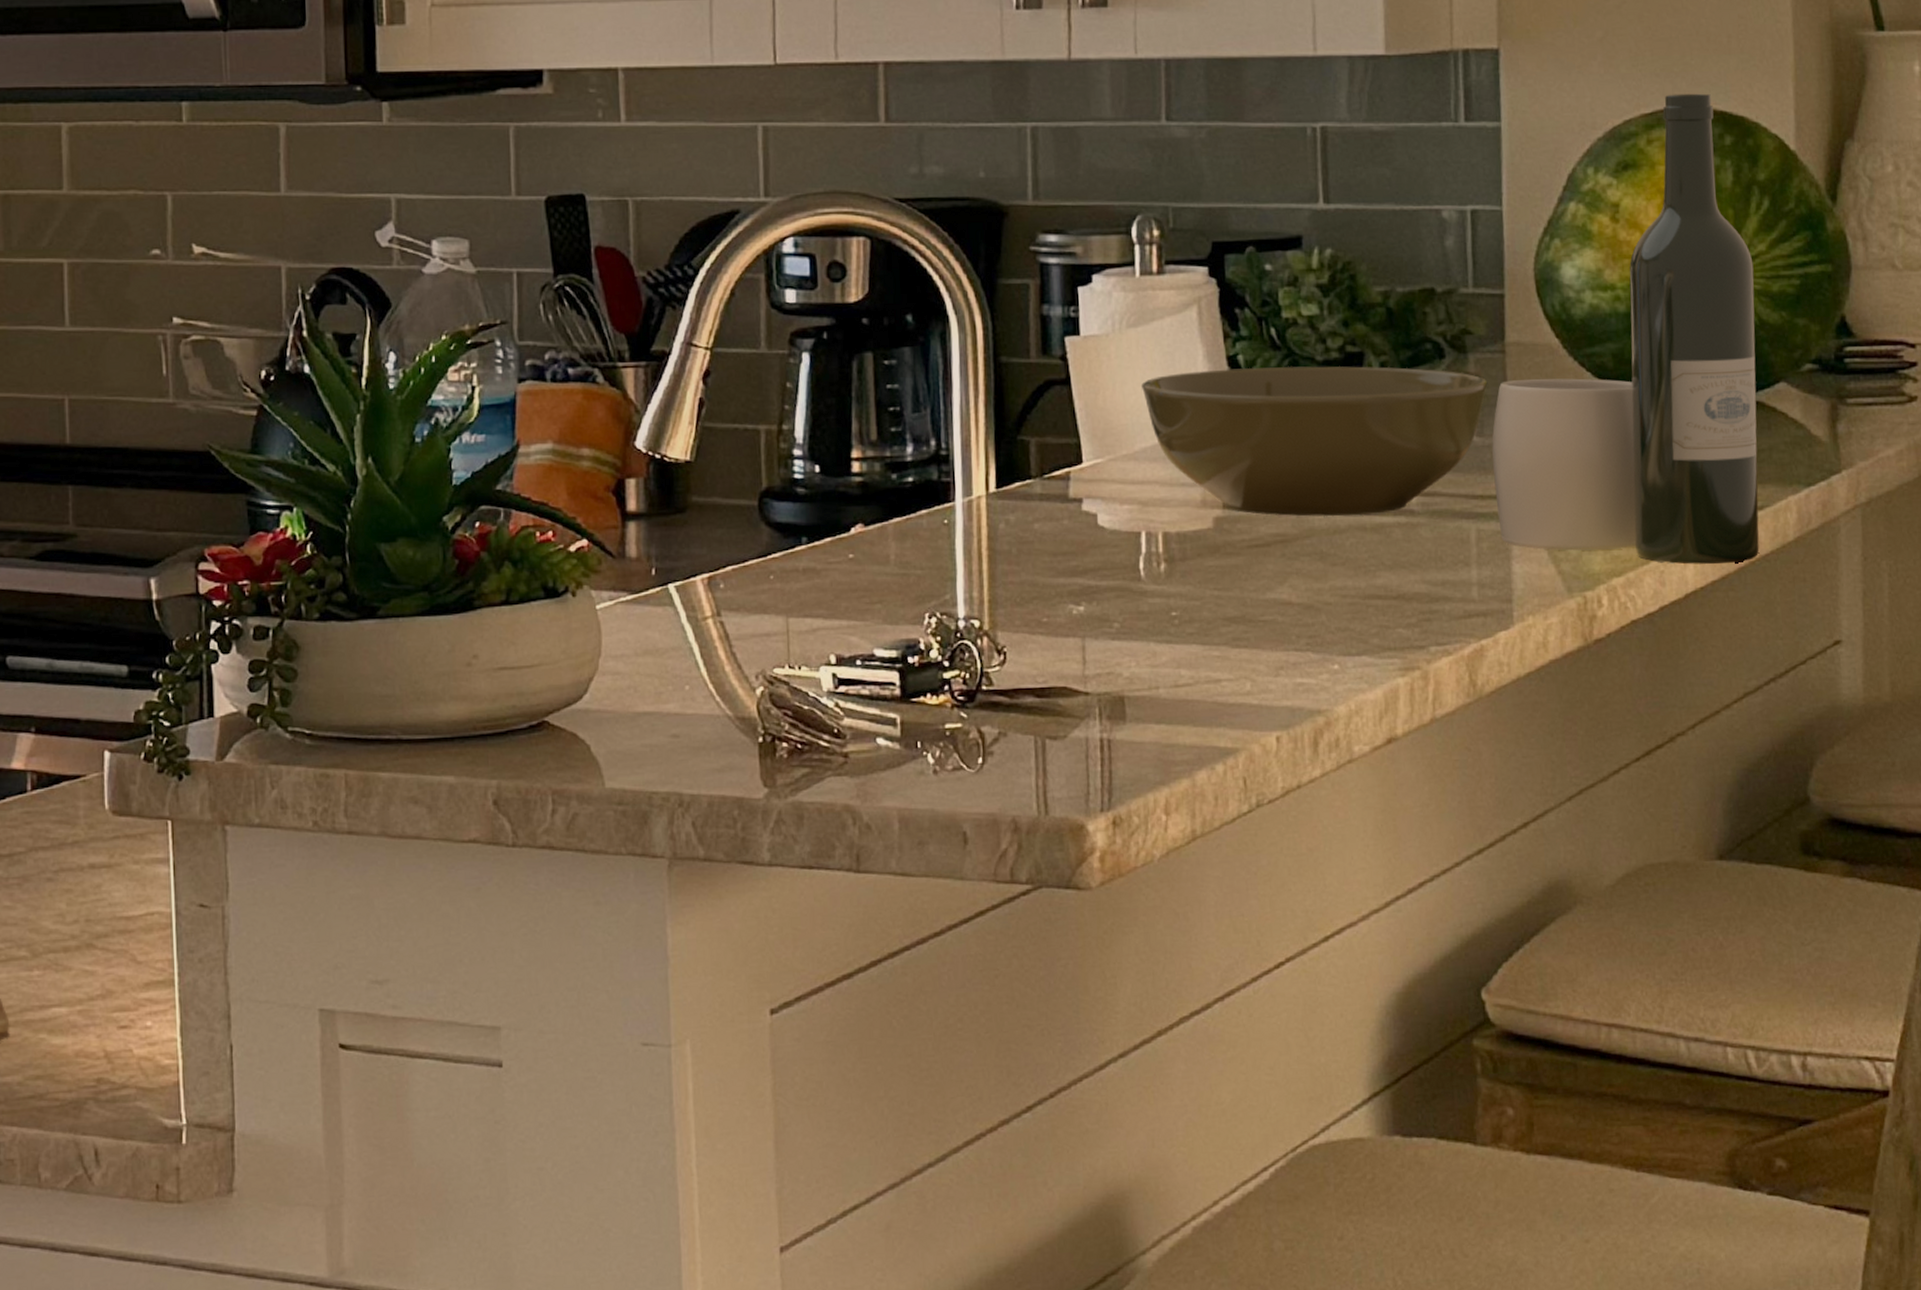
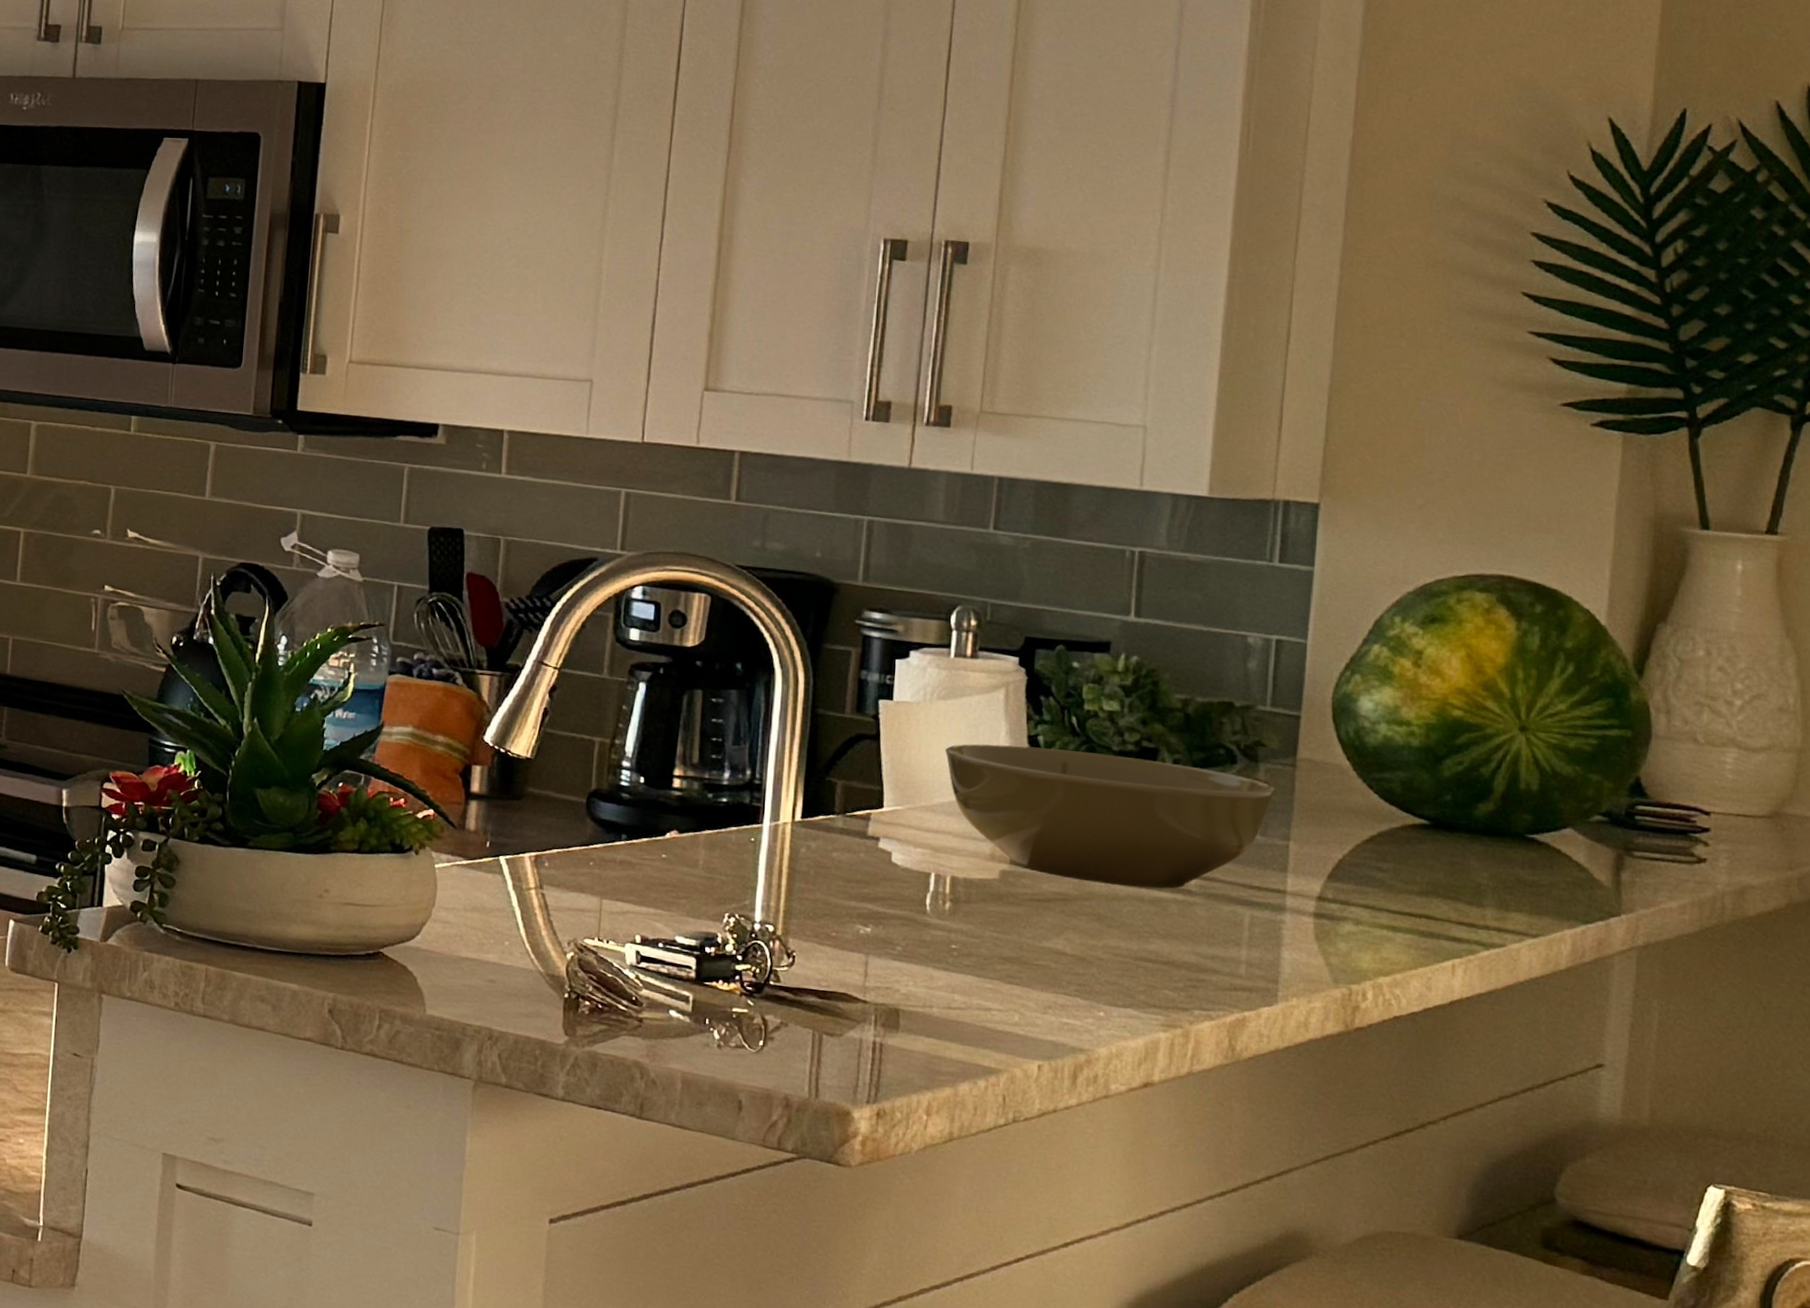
mug: present [1492,378,1637,551] -> none [1272,791,1419,953]
wine bottle: present [1629,93,1760,565] -> none [1404,561,1552,981]

